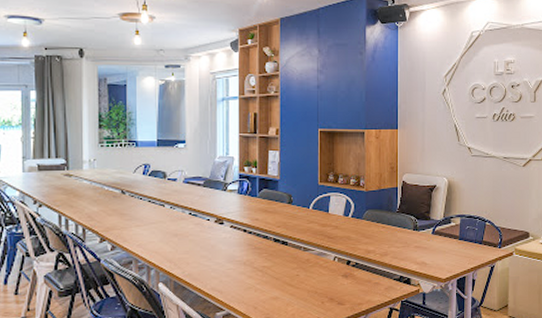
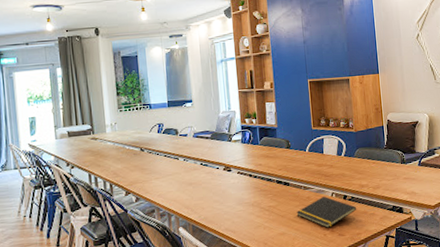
notepad: none [293,259,360,295] -> present [296,196,357,228]

